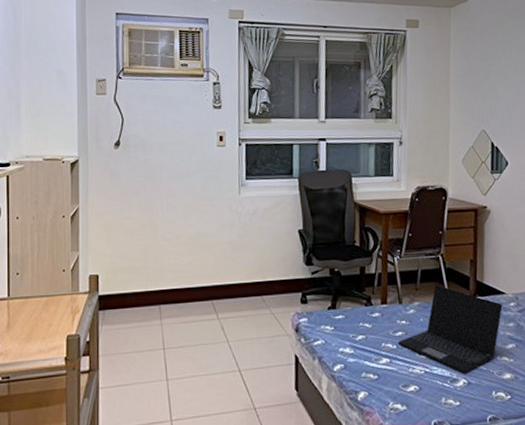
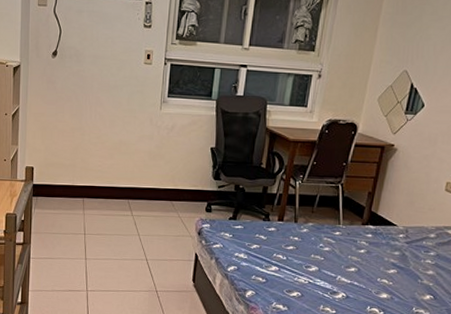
laptop: present [397,285,503,374] -> none [288,210,392,289]

